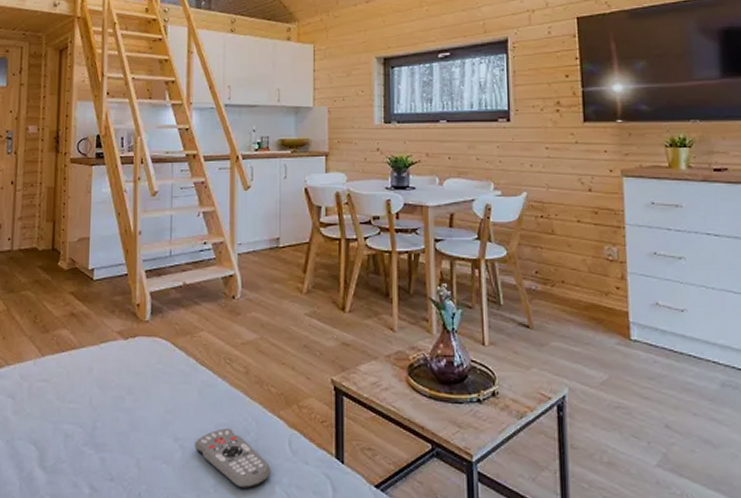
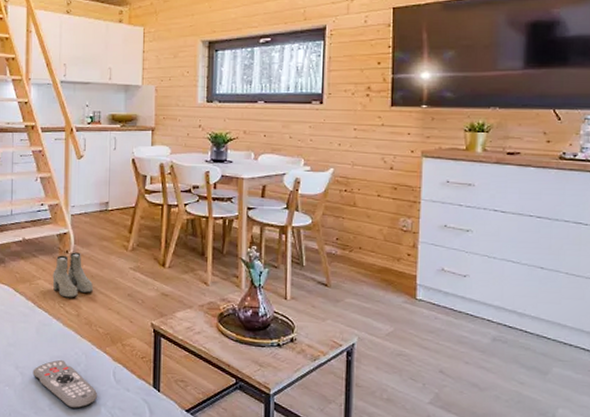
boots: none [217,297,263,352] -> present [52,252,93,298]

